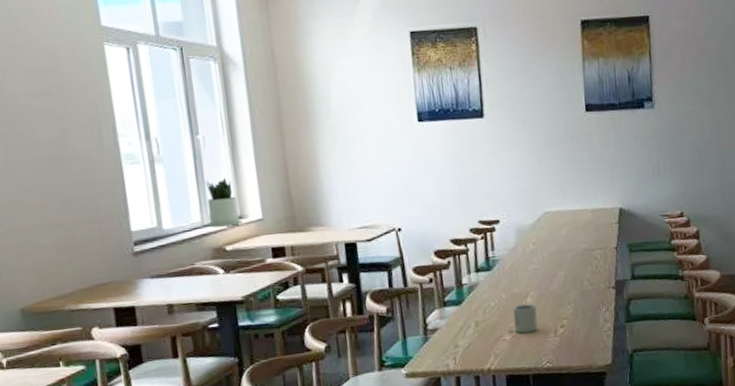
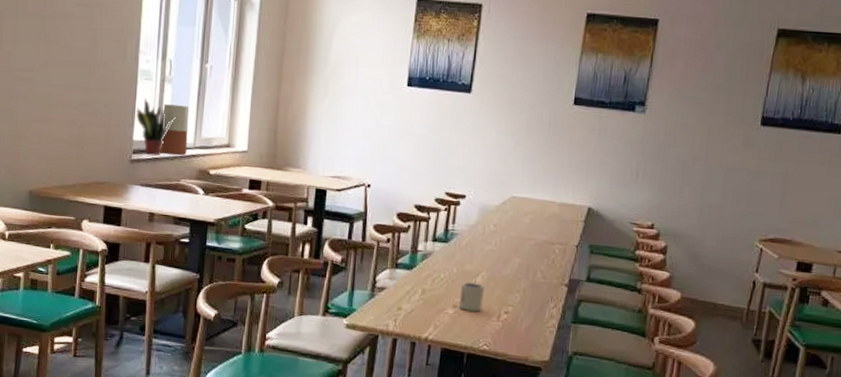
potted plant: none [128,183,176,245] -> present [136,98,177,157]
vase: none [158,183,196,240] -> present [160,104,189,156]
planter: present [205,177,243,228] -> none [198,106,229,153]

